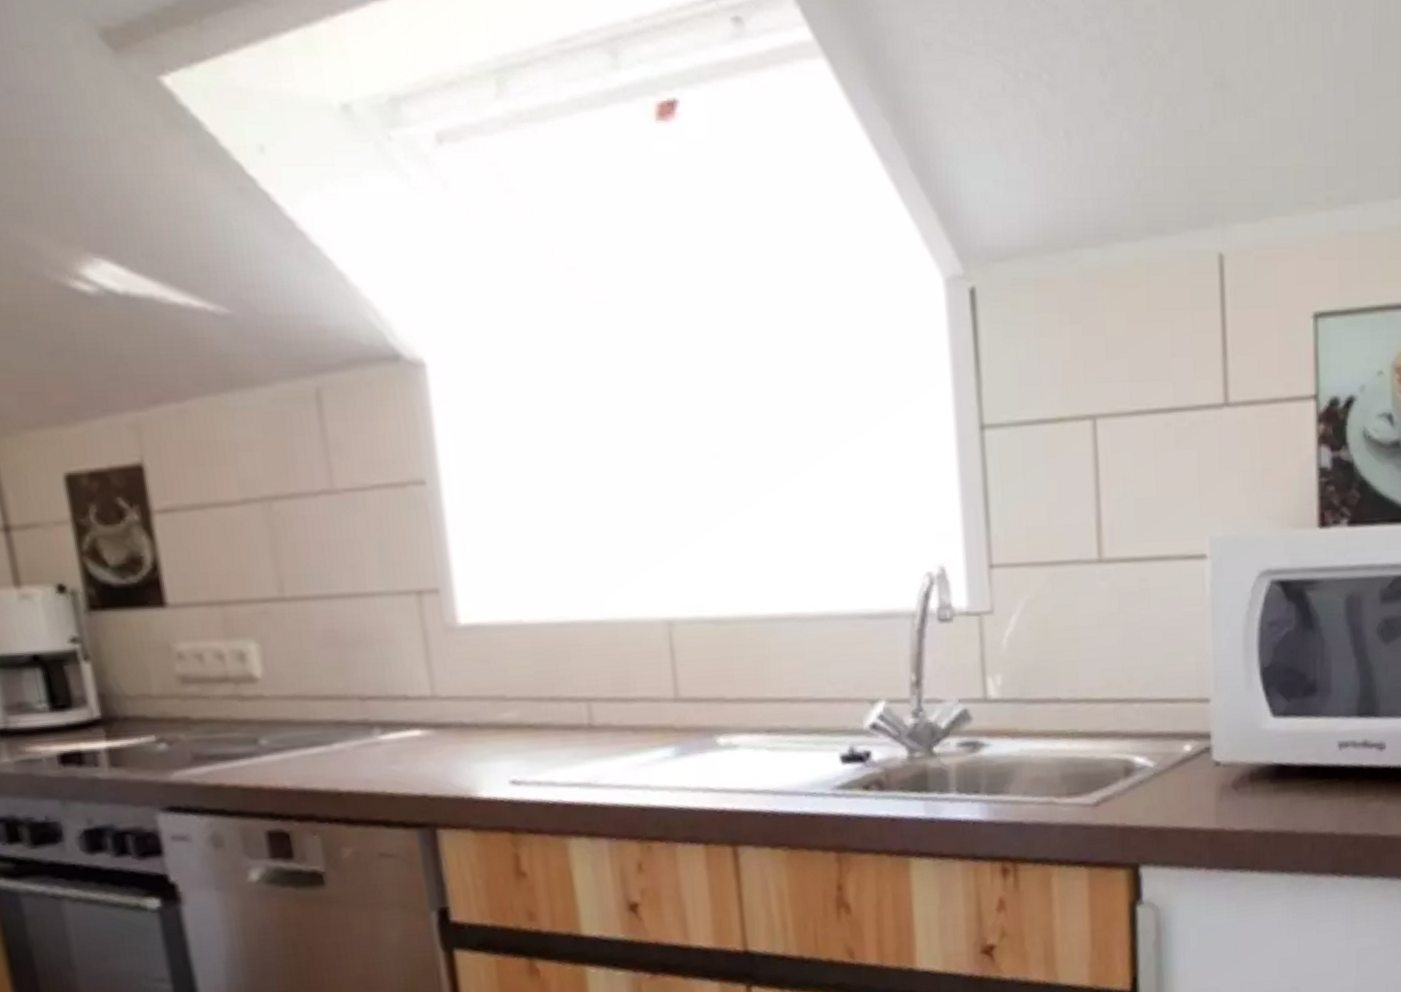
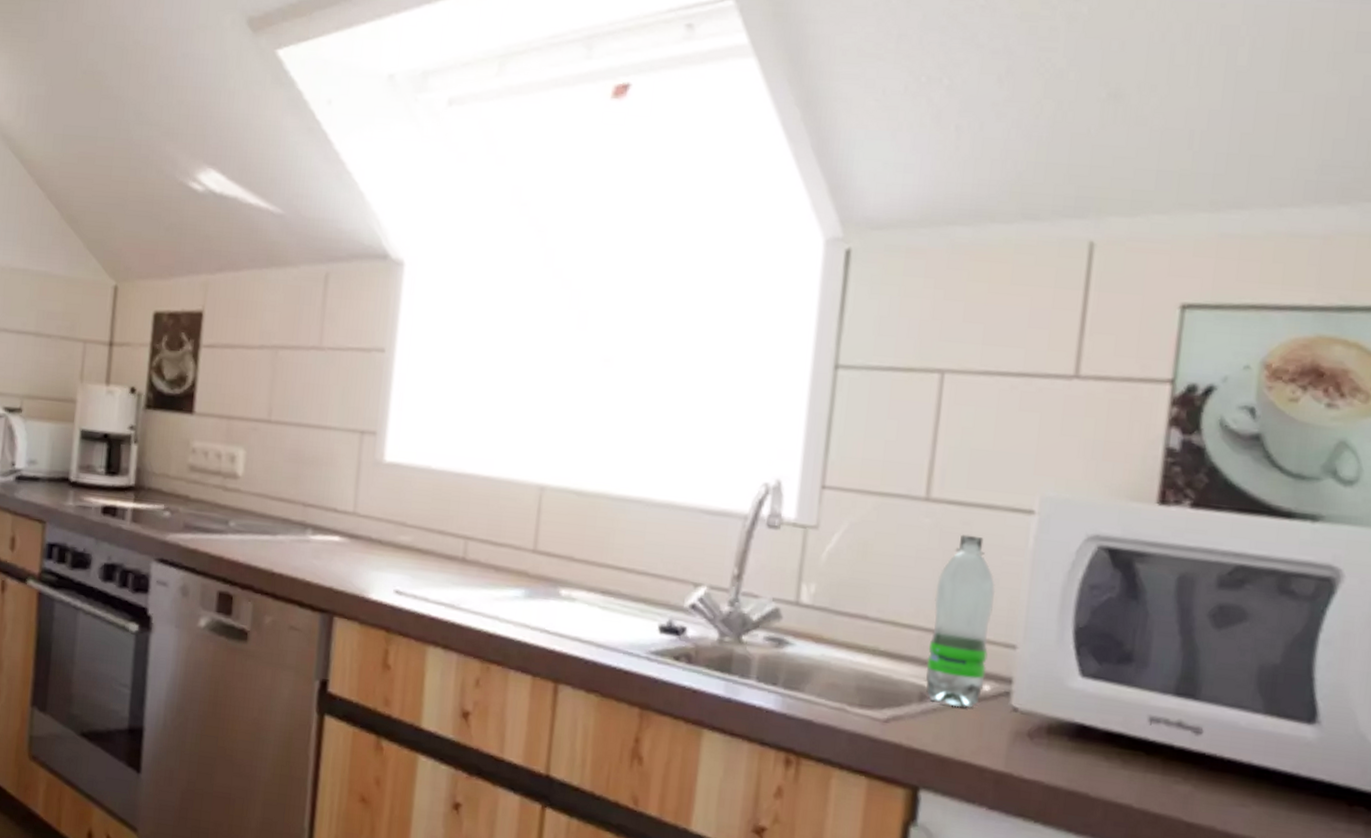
bottle: none [1123,591,1185,775] -> present [925,534,996,709]

